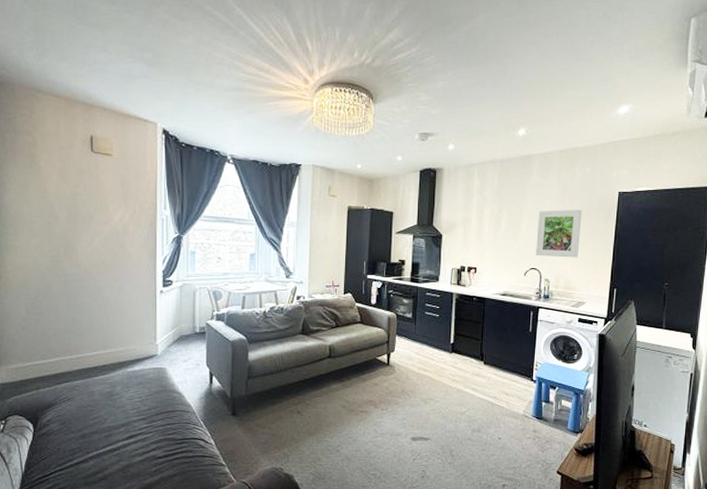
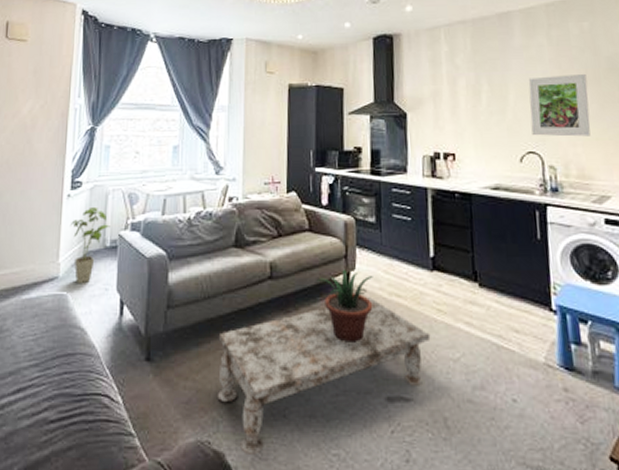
house plant: none [164,301,199,361] -> present [69,206,110,284]
coffee table: none [287,371,446,476] -> present [217,297,431,454]
potted plant: none [363,352,408,402] -> present [315,270,373,343]

